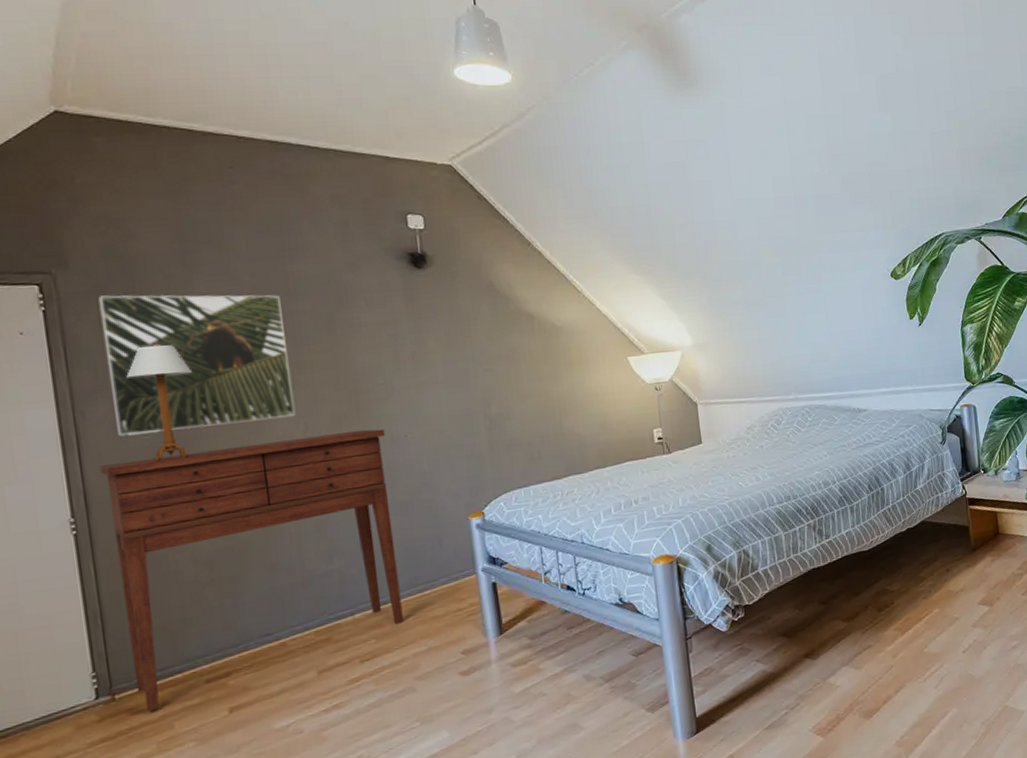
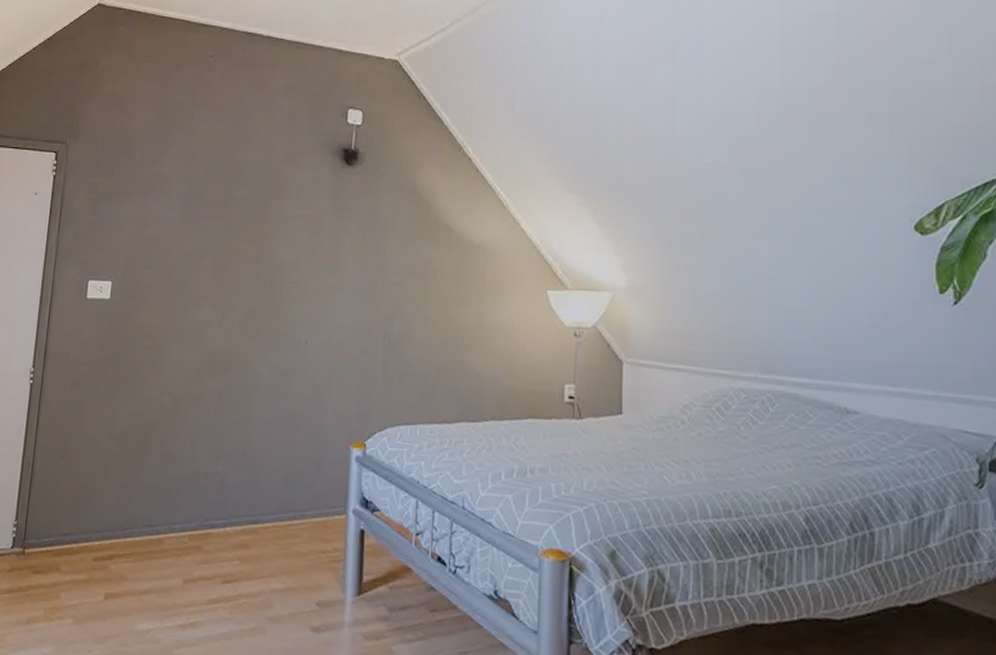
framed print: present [98,295,296,437] -> none [80,166,226,303]
dresser: present [100,429,404,711] -> none [41,322,289,575]
table lamp: present [126,342,193,462] -> none [97,214,145,328]

